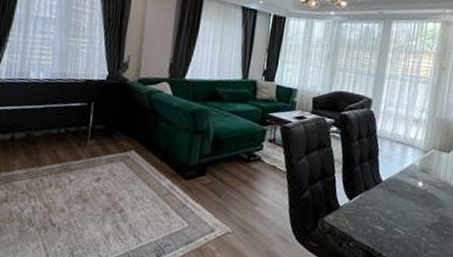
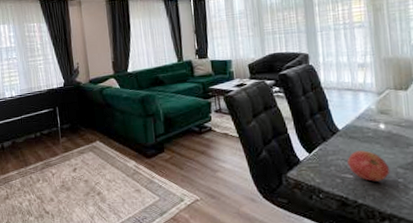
fruit: none [381,204,417,237] -> present [347,150,390,182]

